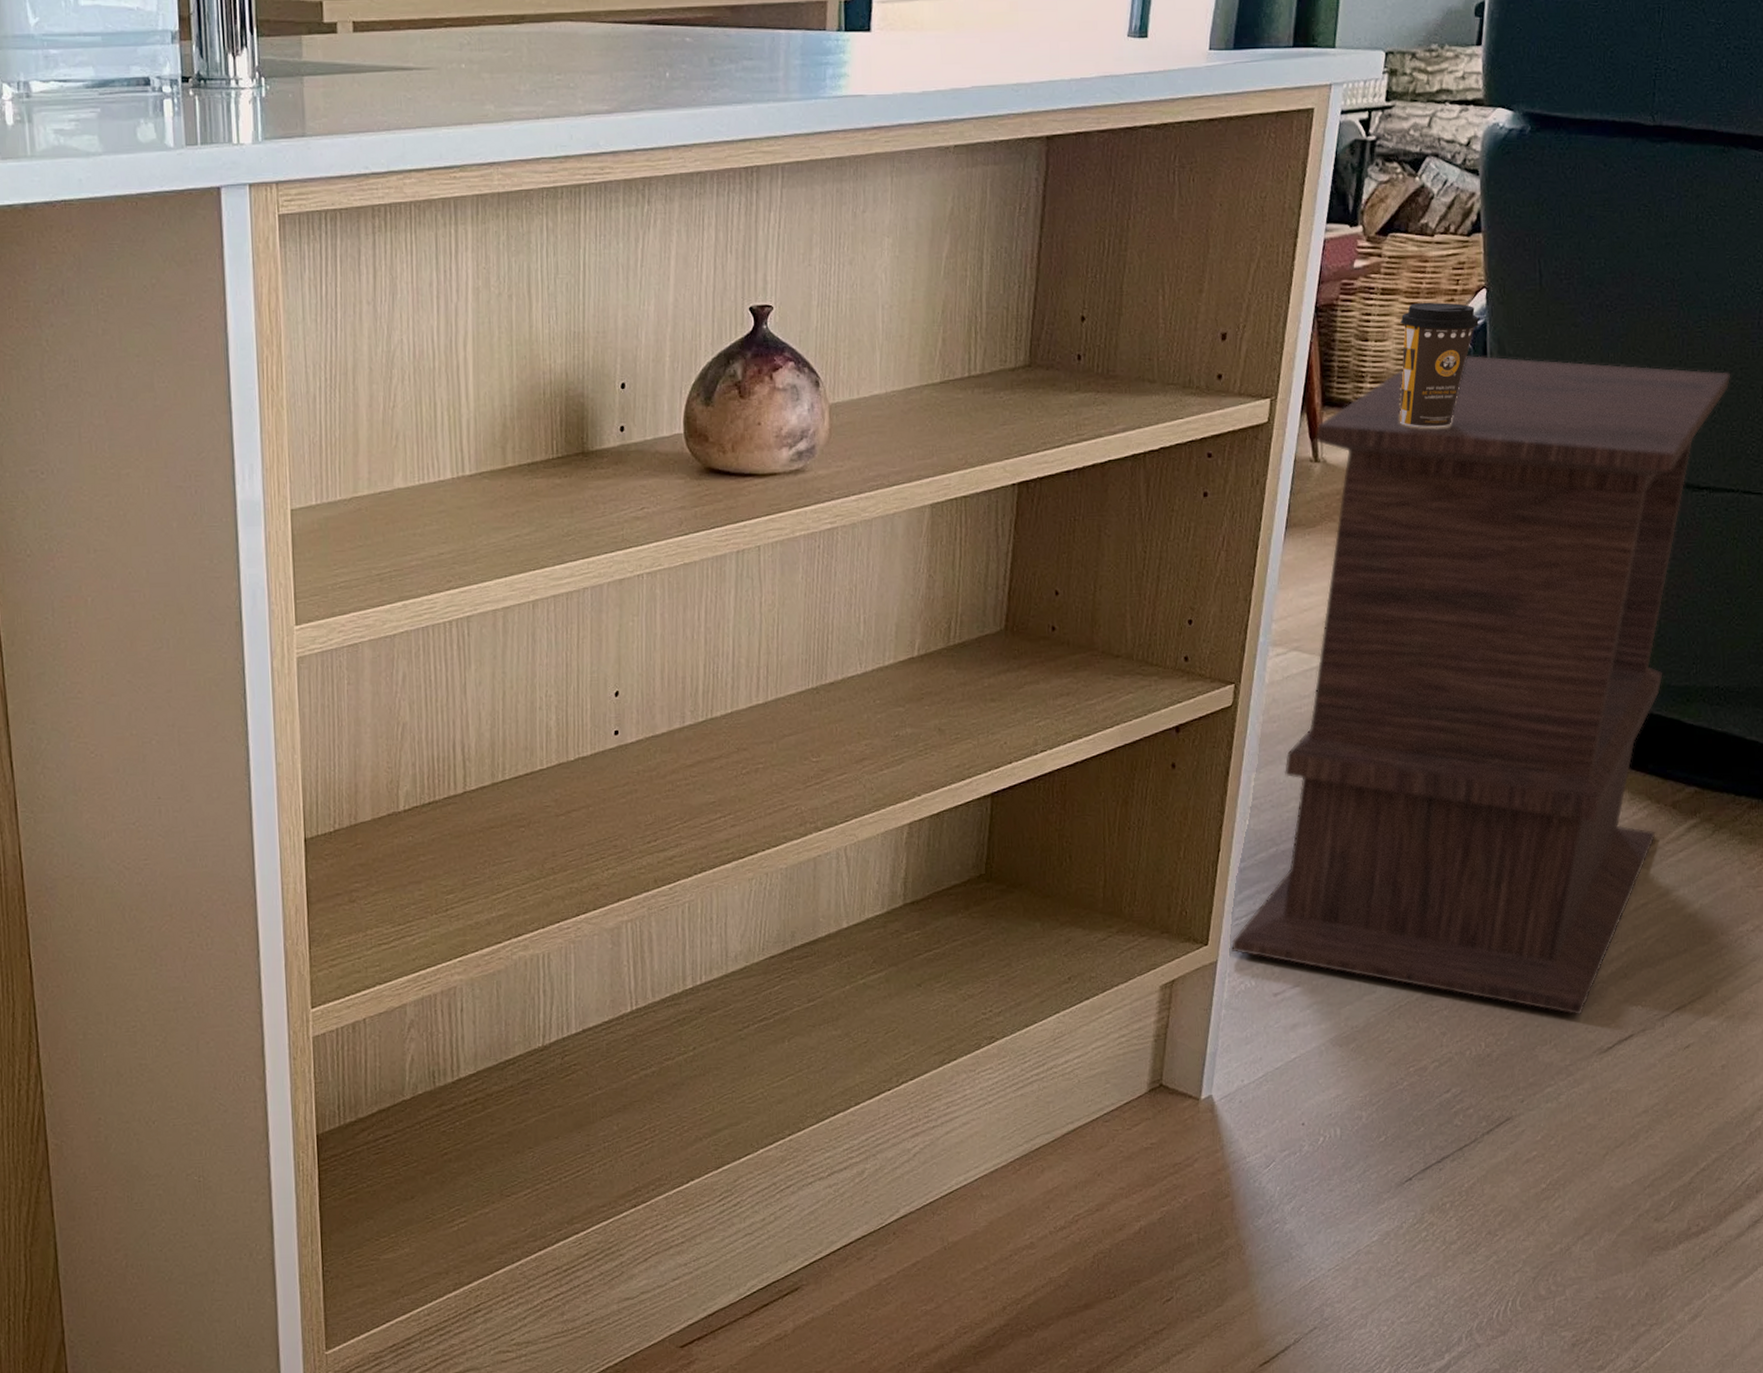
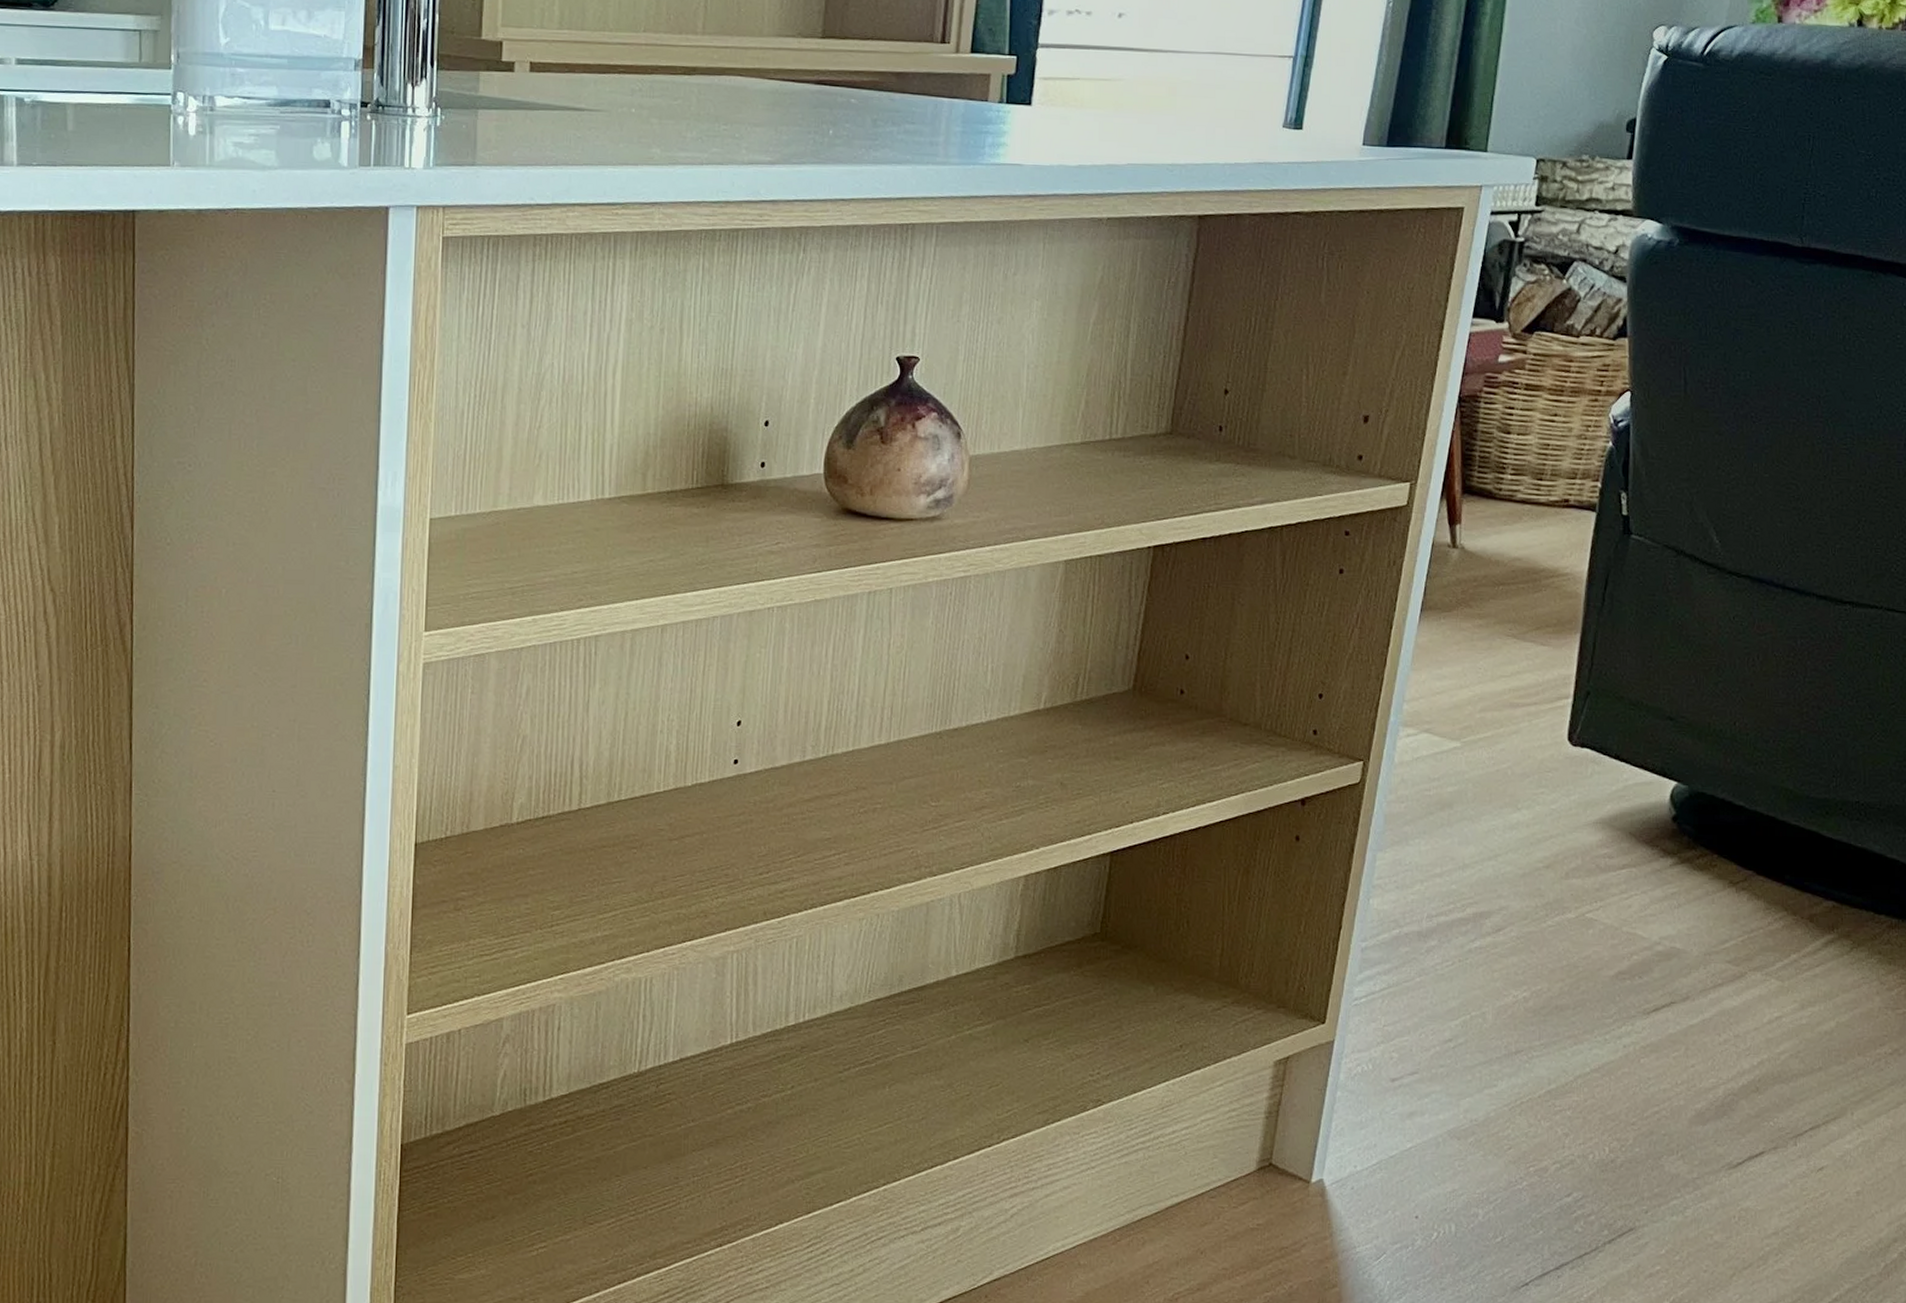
side table: present [1230,355,1731,1015] -> none [1348,455,1876,1127]
coffee cup: present [1399,302,1479,429] -> none [1539,401,1622,524]

